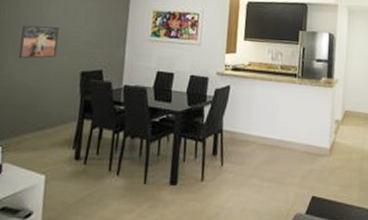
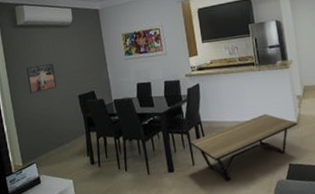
coffee table: none [204,134,330,206] -> present [190,114,298,181]

